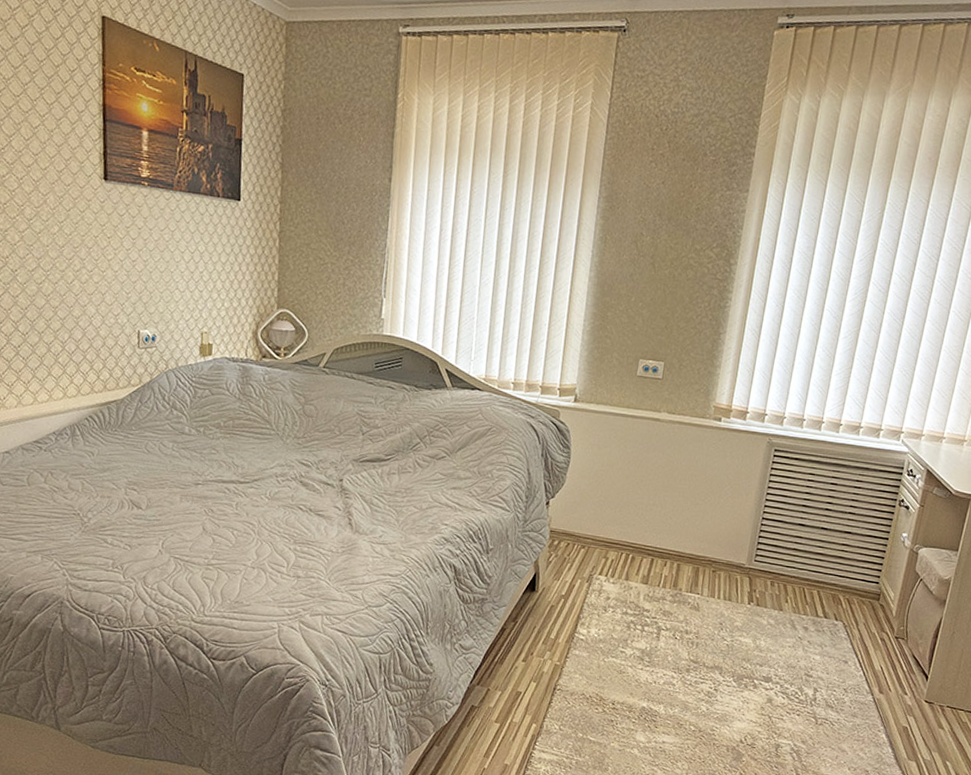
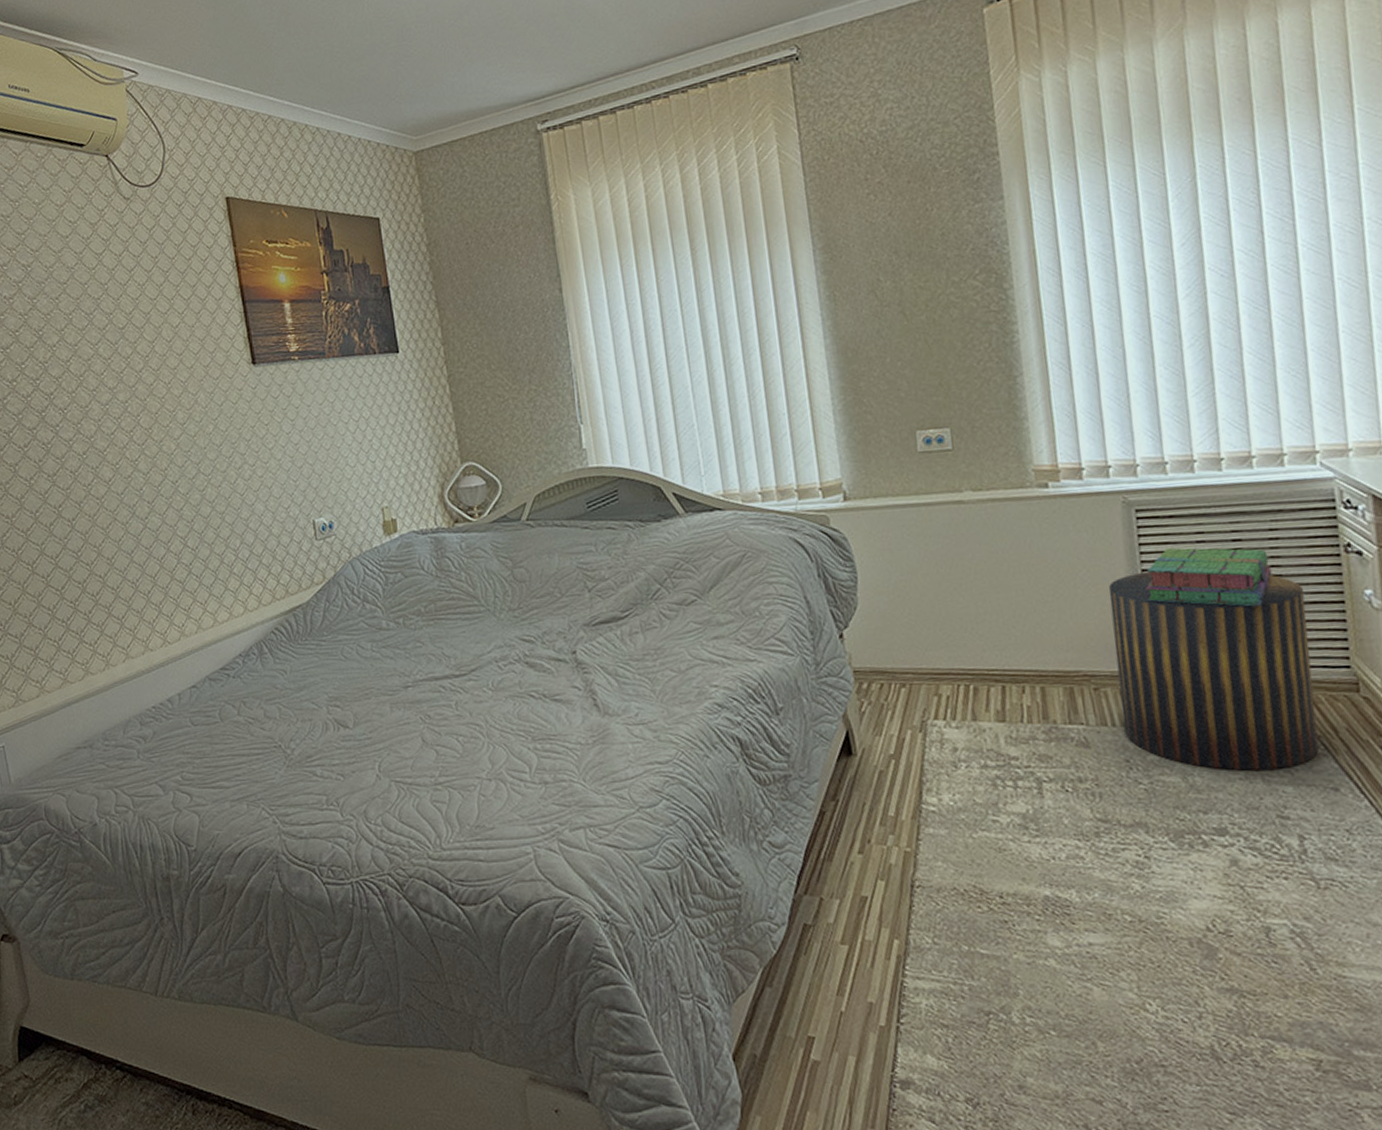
stool: none [724,495,866,644] -> present [1108,571,1319,771]
stack of books: none [764,480,851,533] -> present [1146,547,1273,607]

